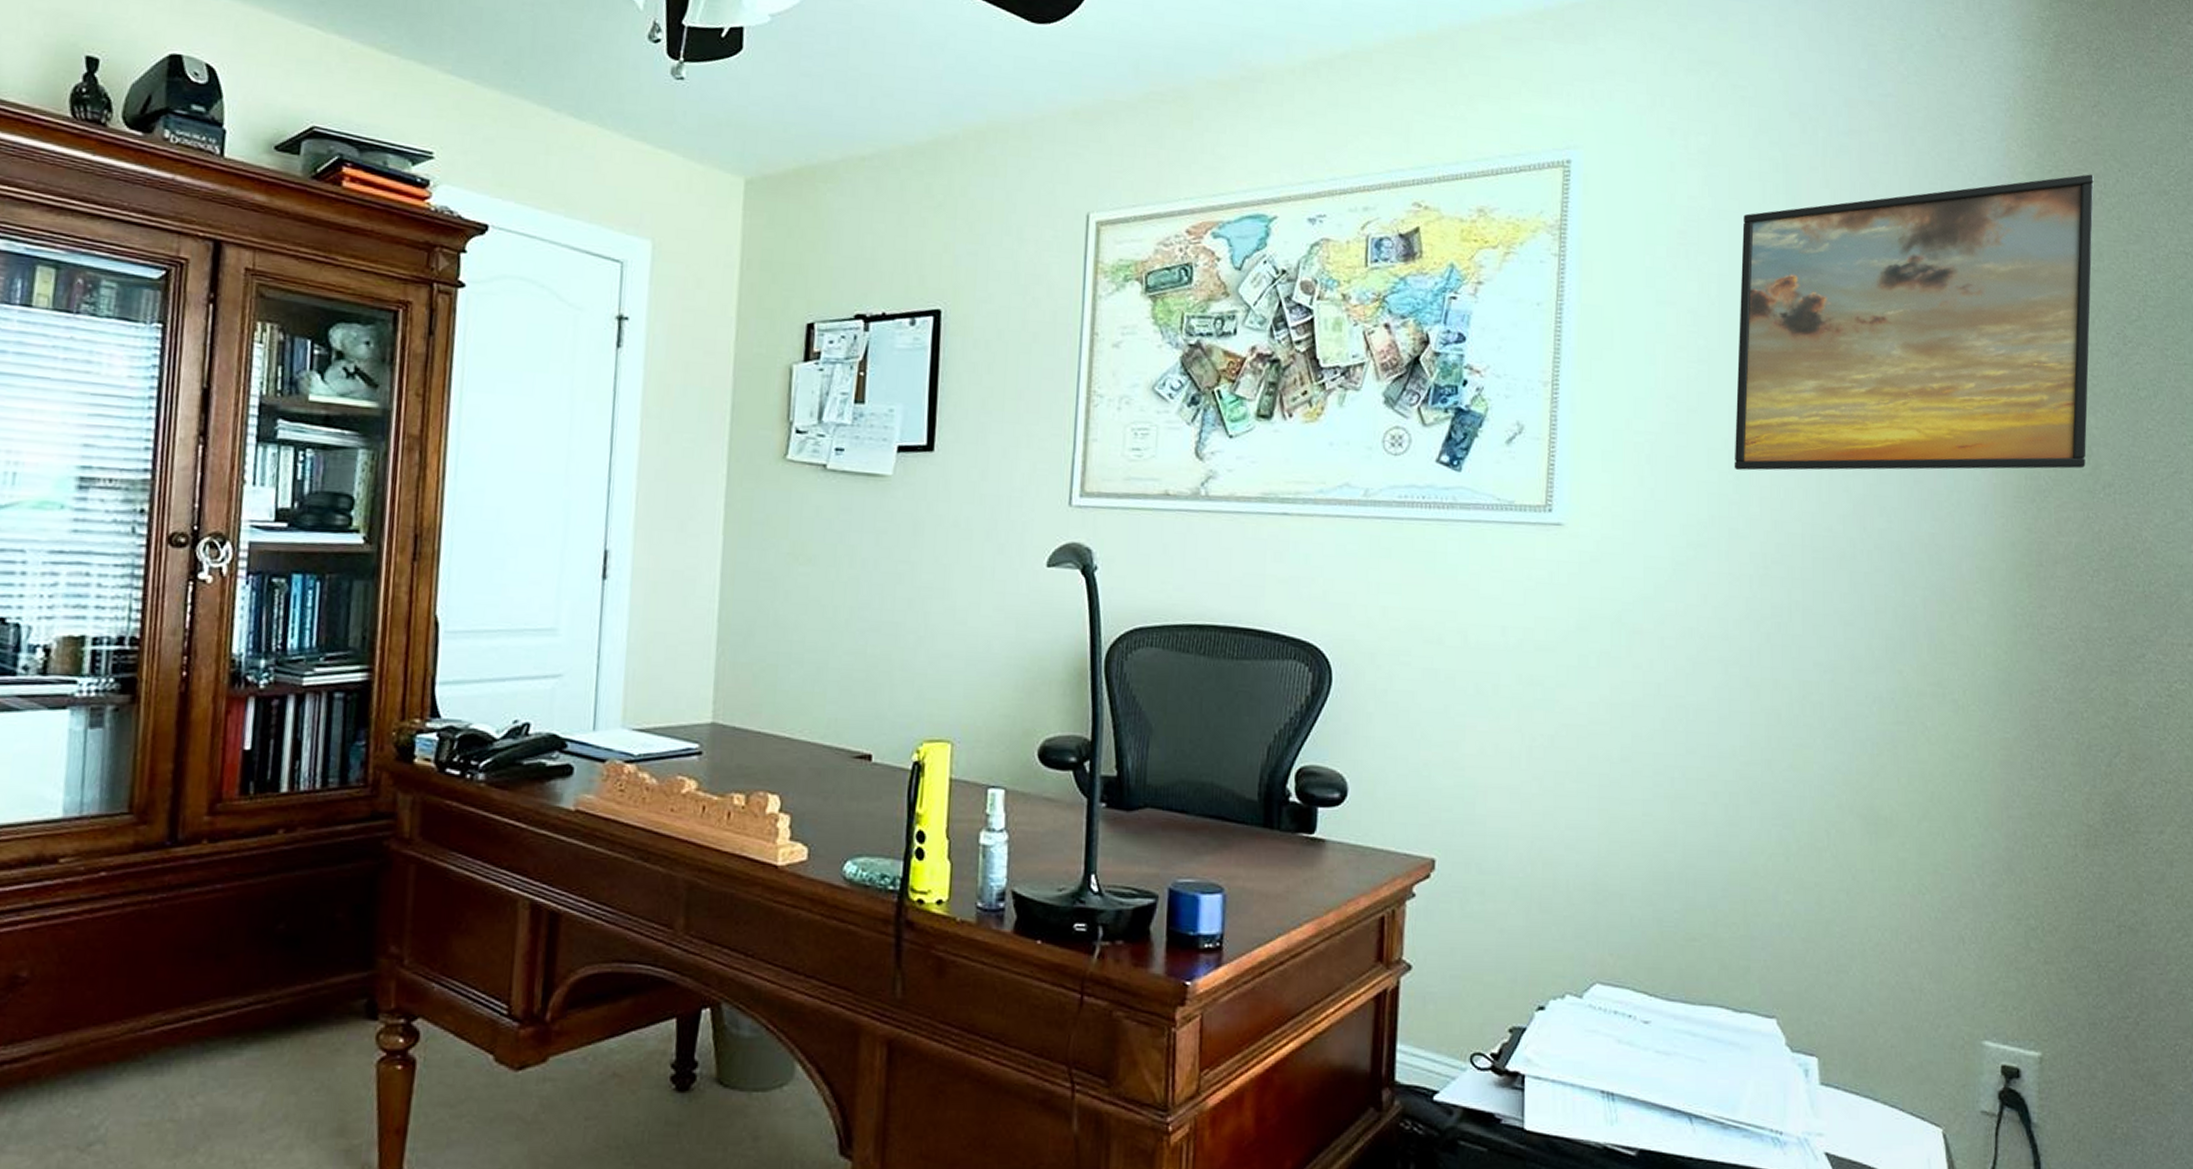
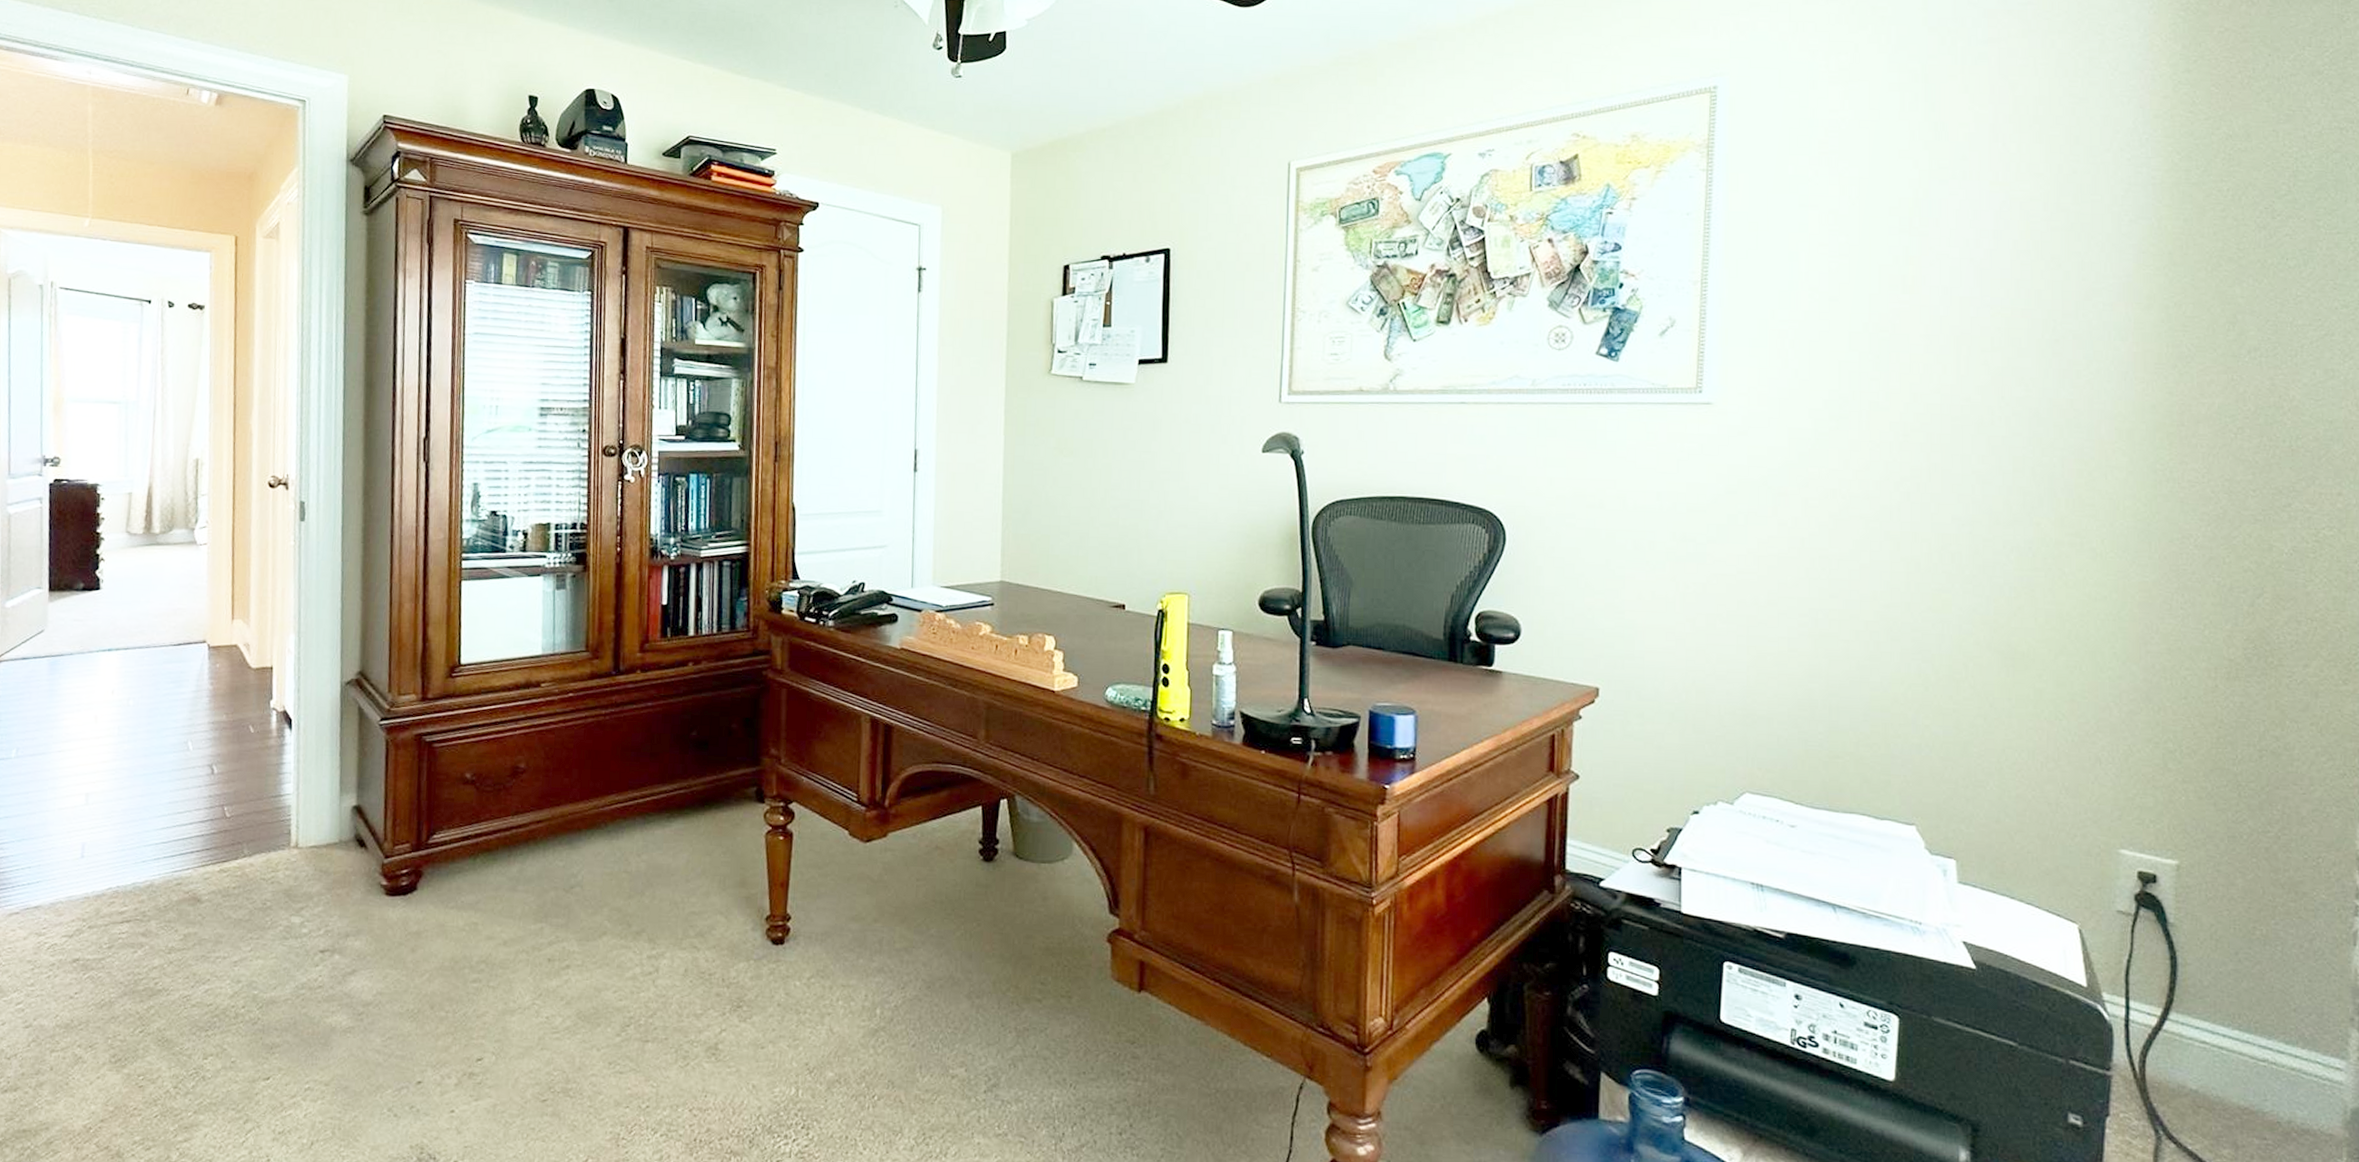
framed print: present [1734,174,2094,471] -> none [1874,61,2242,350]

